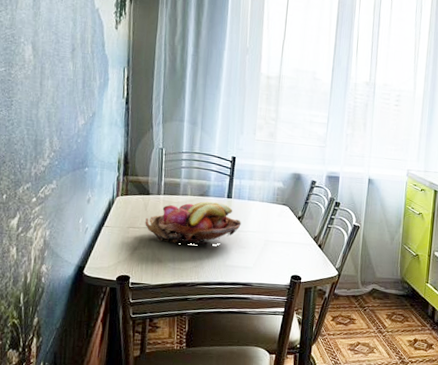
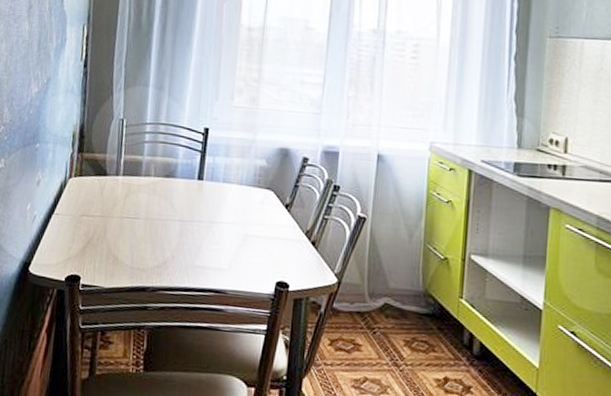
fruit basket: present [145,201,241,244] -> none [100,184,214,238]

